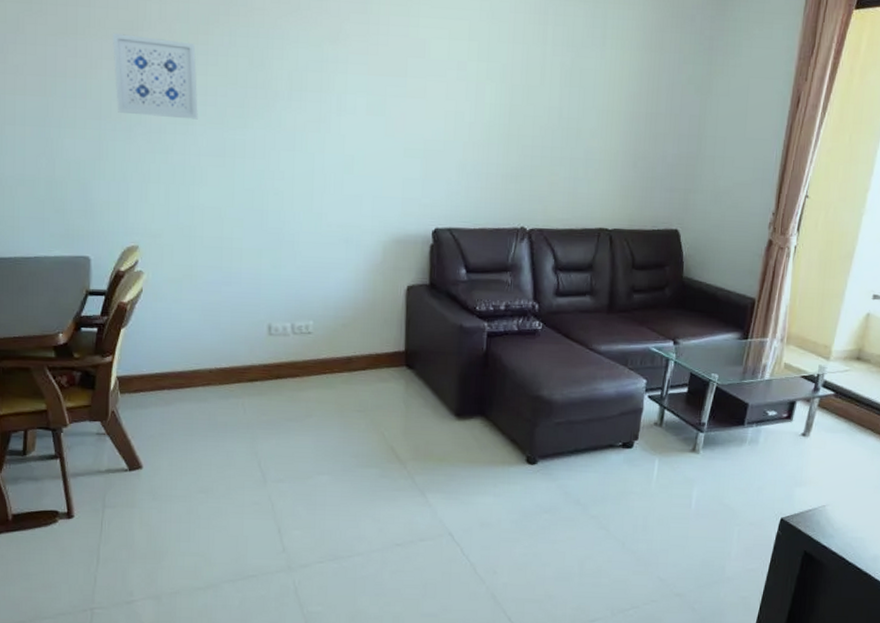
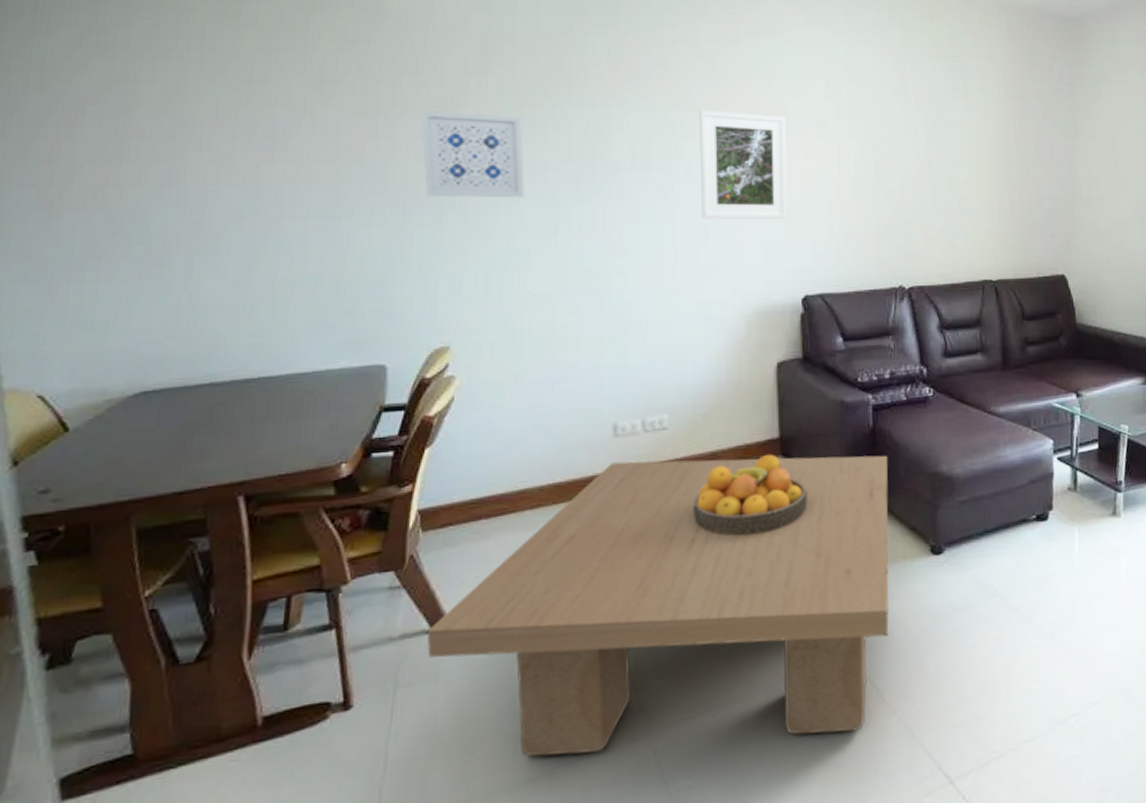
coffee table: none [125,356,497,592] -> present [427,455,889,757]
fruit bowl: none [331,364,425,429] -> present [694,454,807,536]
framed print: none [348,45,430,156] -> present [700,110,787,220]

